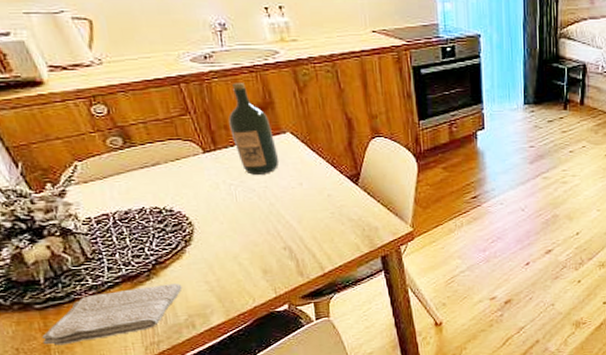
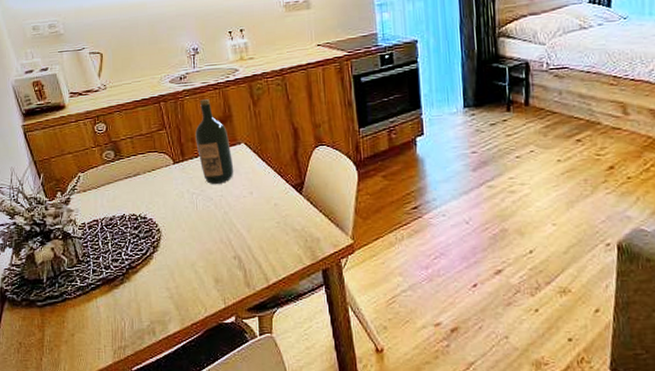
washcloth: present [42,284,183,346] -> none [39,289,148,343]

